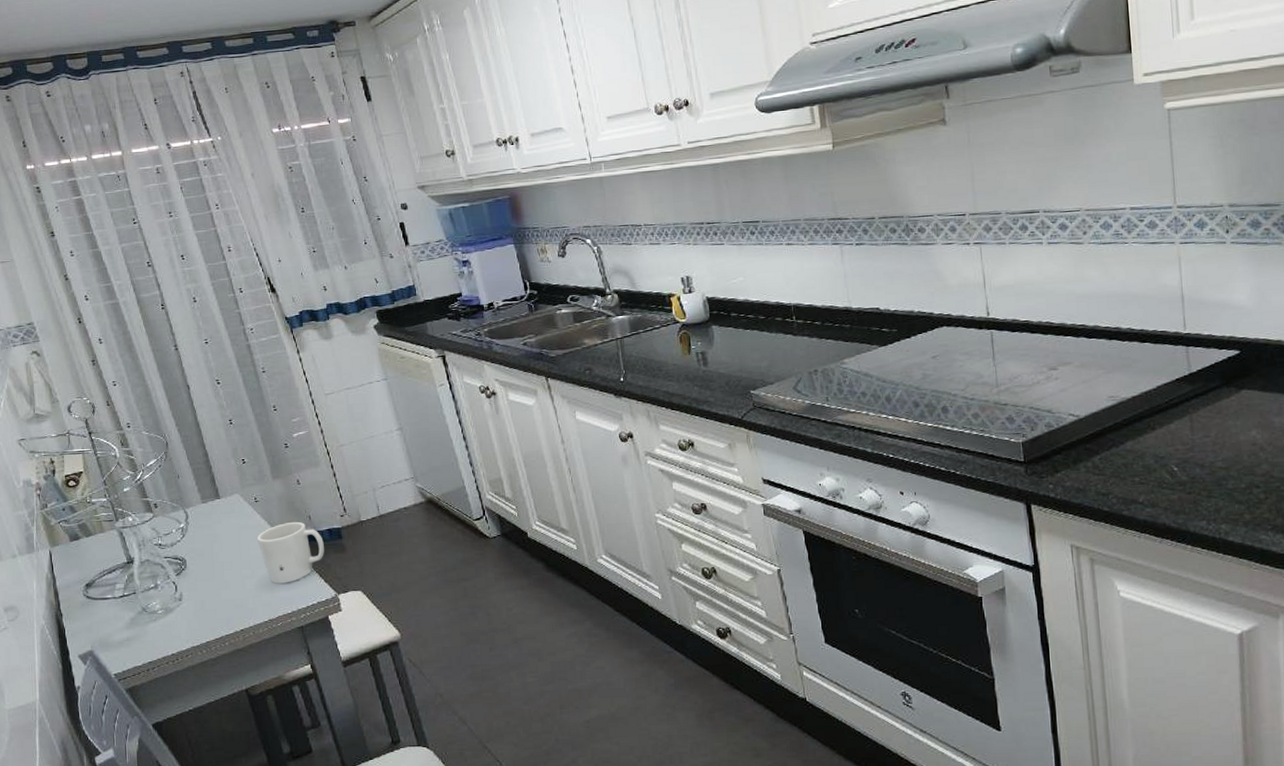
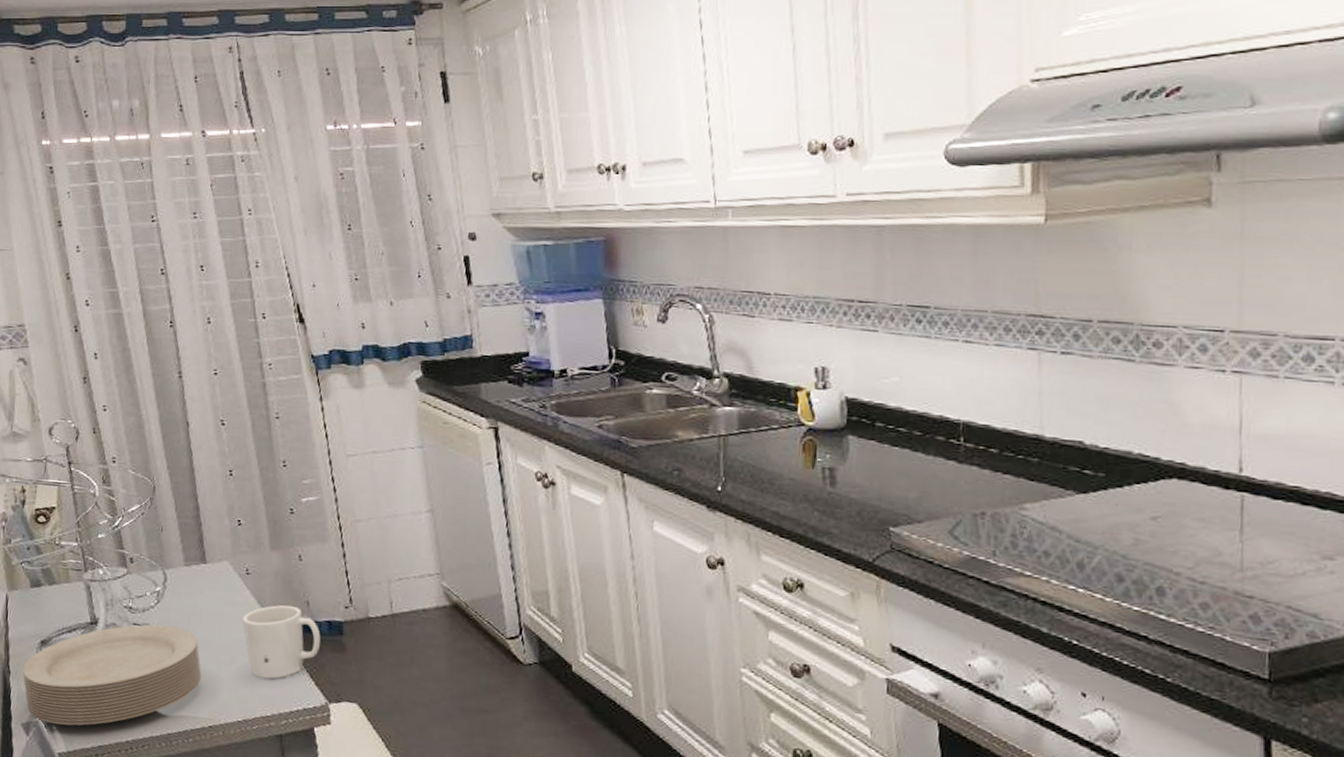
plate: none [73,554,229,651] -> present [22,624,202,726]

